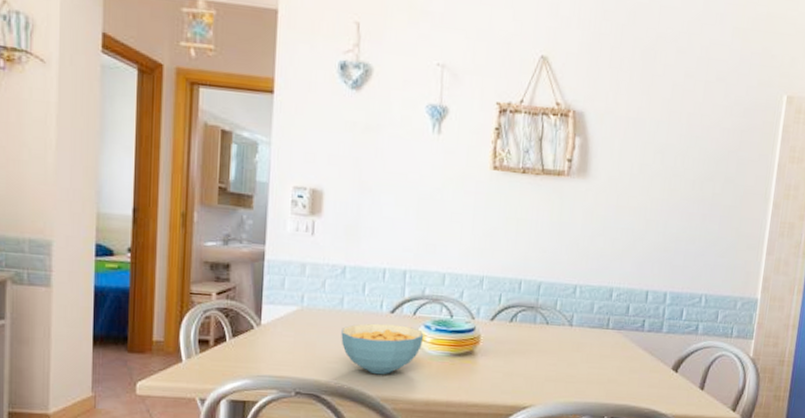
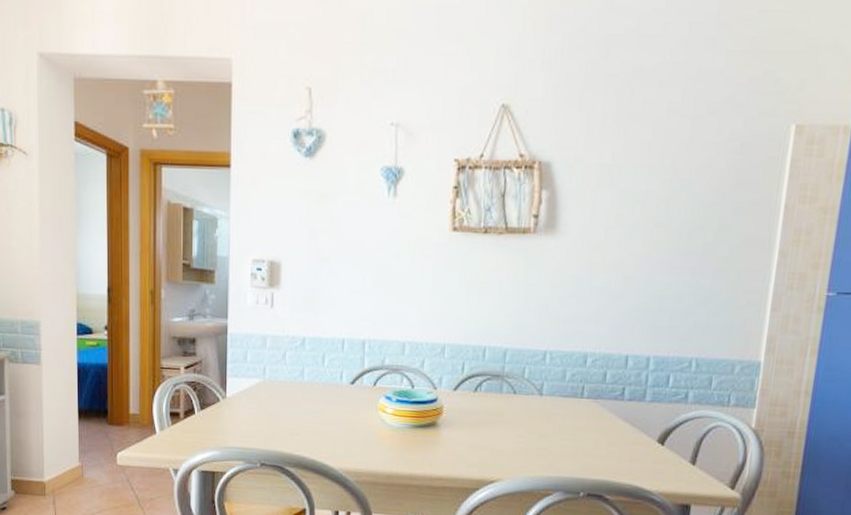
cereal bowl: present [341,323,424,375] -> none [302,394,385,447]

